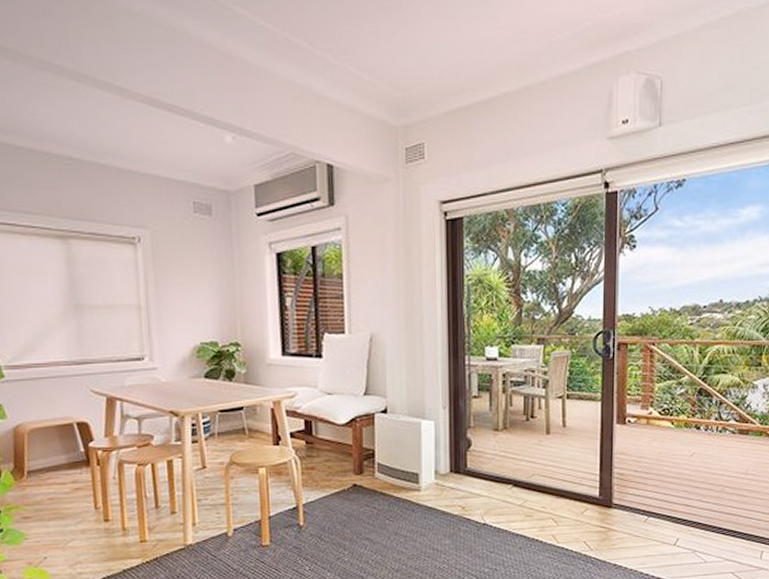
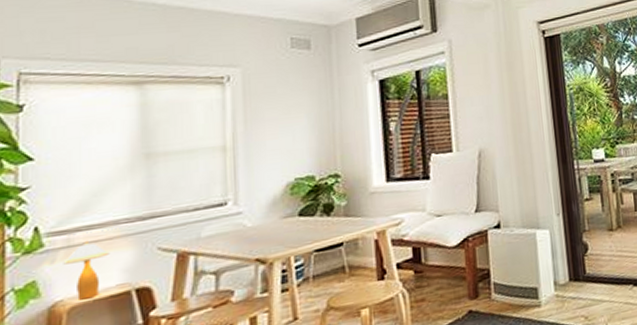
table lamp: none [20,376,54,425] -> present [63,240,109,300]

